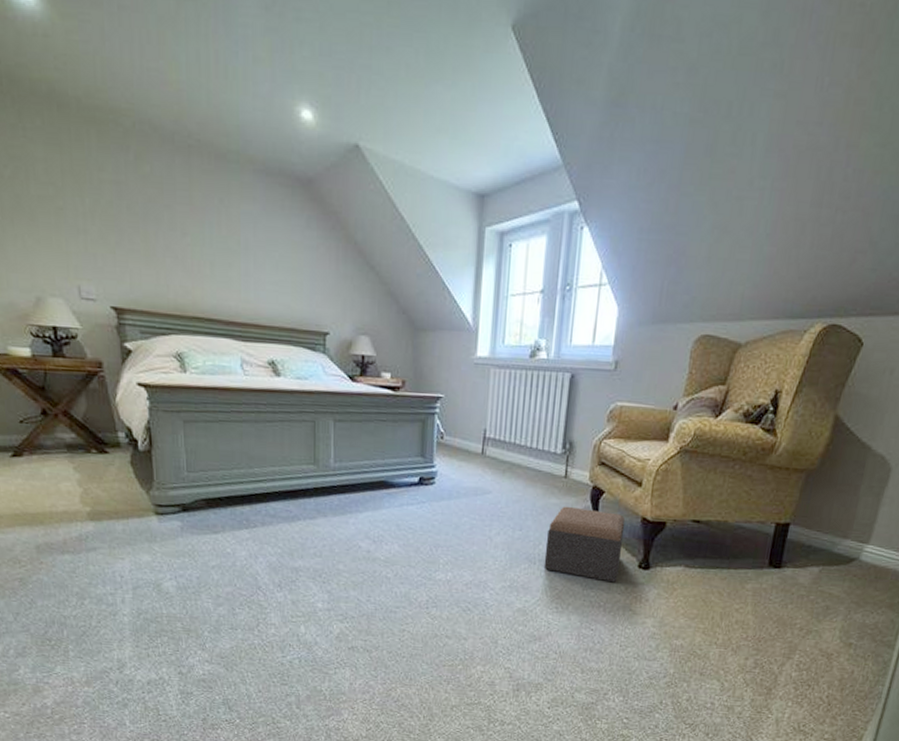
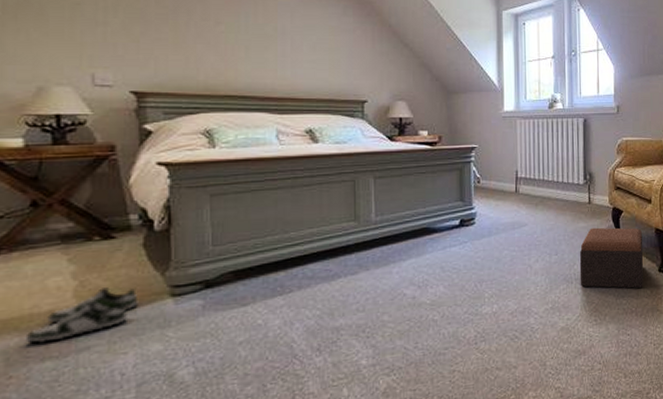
shoe: none [48,497,130,539] -> present [25,287,139,344]

